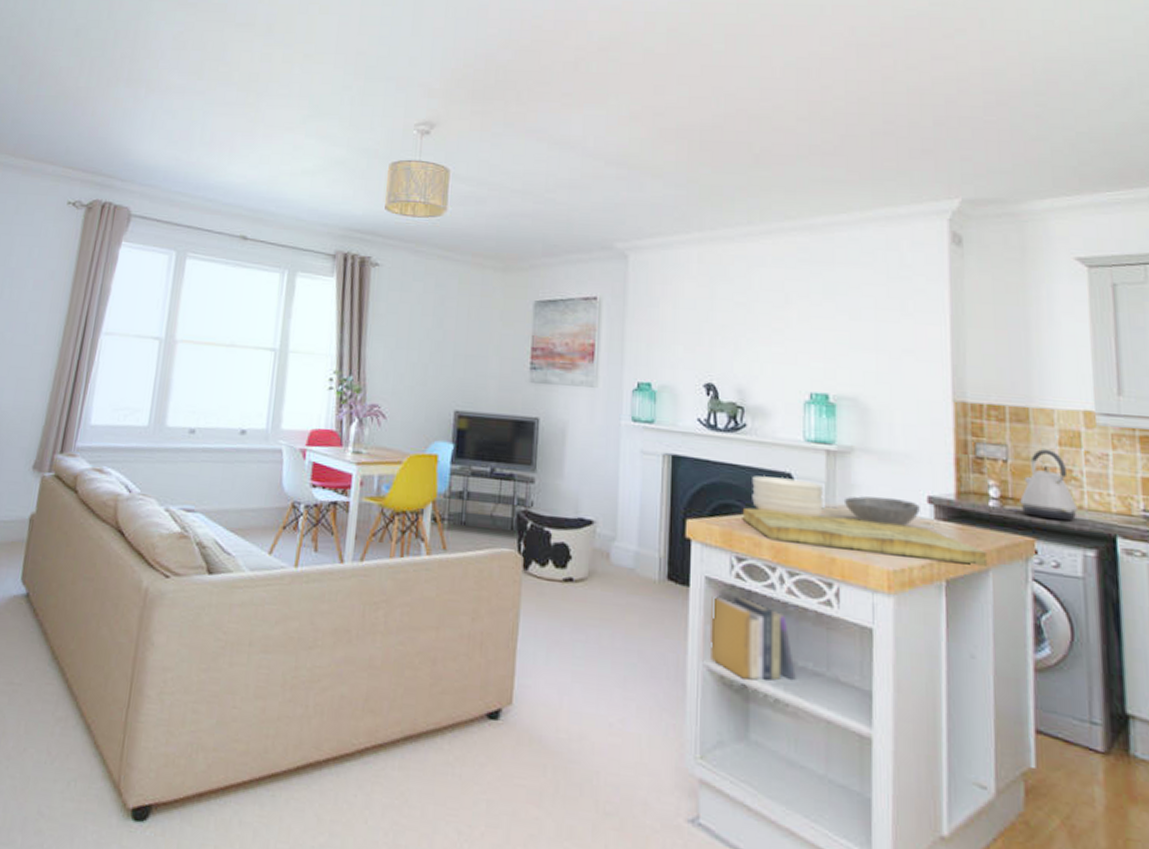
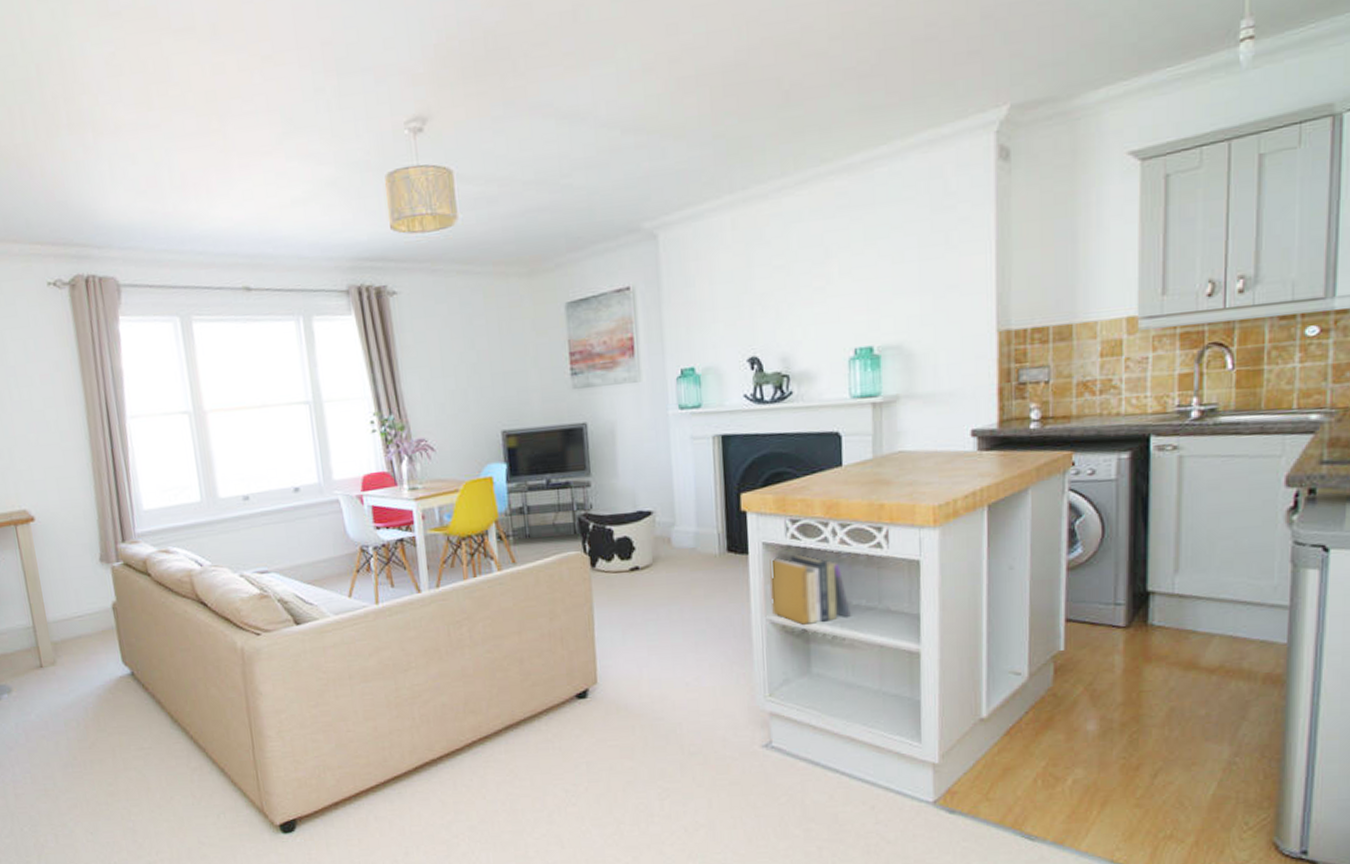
cutting board: present [742,507,988,566] -> none [793,459,1028,499]
bowl: present [752,475,825,518] -> none [801,436,872,473]
bowl: present [843,496,920,527] -> none [890,437,964,466]
kettle: present [1020,449,1079,522] -> none [1060,363,1116,432]

